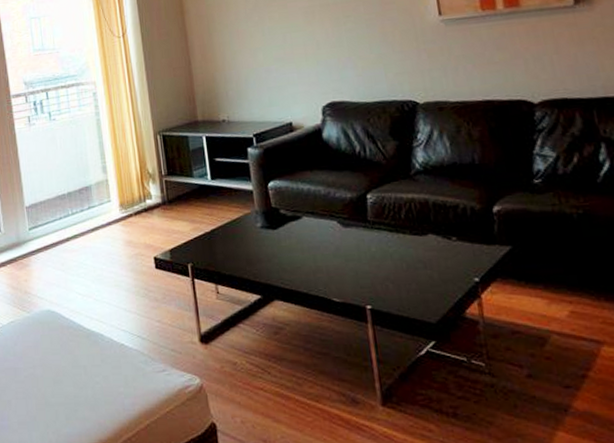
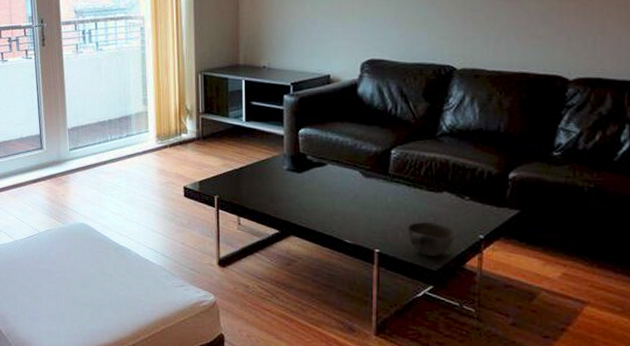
bowl: none [396,268,451,308] -> present [407,221,457,257]

